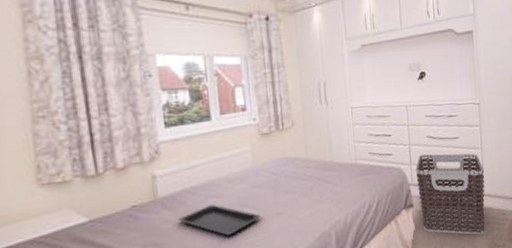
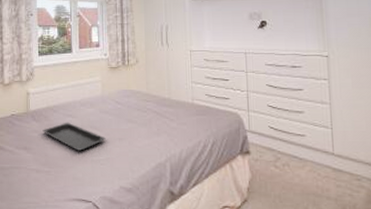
clothes hamper: present [415,153,485,235] -> none [253,102,334,197]

